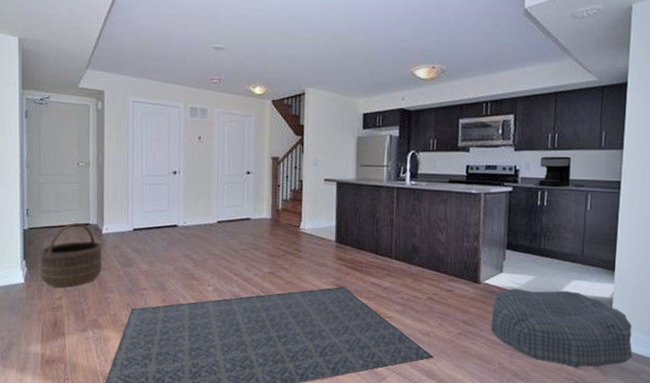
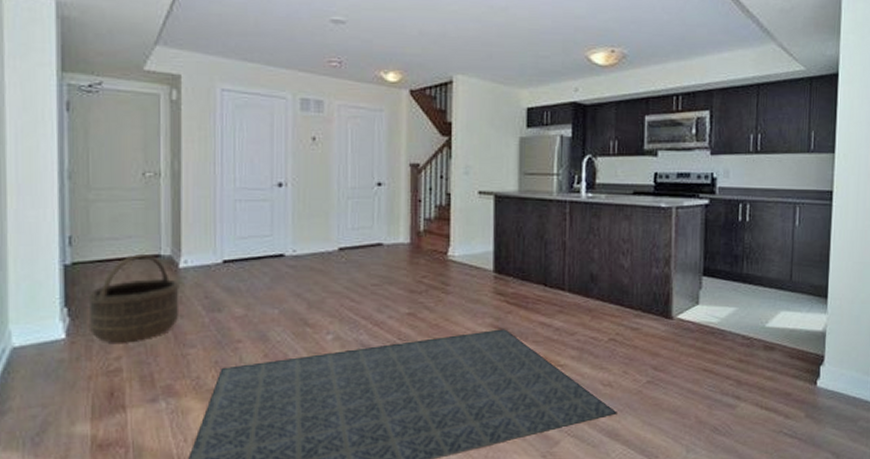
dog bed: present [490,289,633,367] -> none [685,324,849,417]
coffee maker: present [534,156,585,189] -> none [734,161,793,200]

